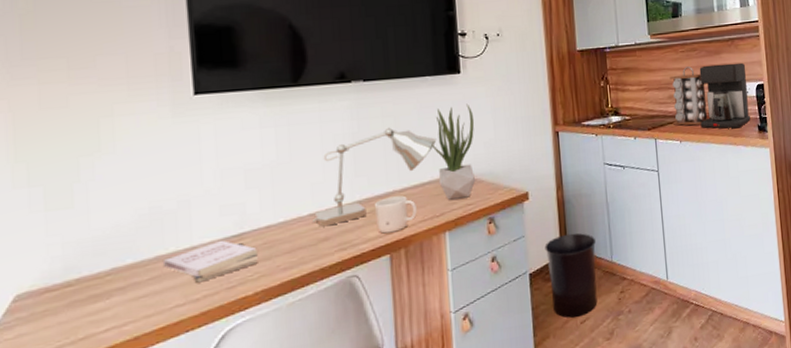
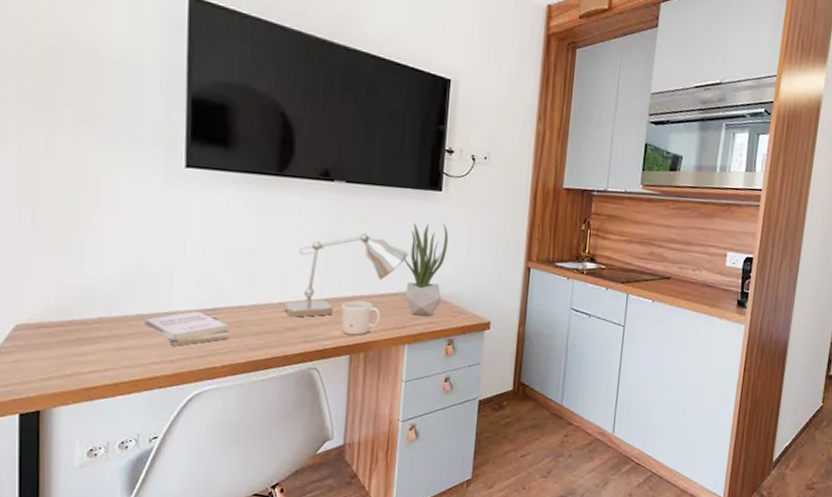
waste bin: present [544,233,598,318] -> none [497,370,549,450]
spice rack: present [670,67,708,126] -> none [649,225,690,288]
coffee maker: present [699,62,751,129] -> none [677,227,737,299]

